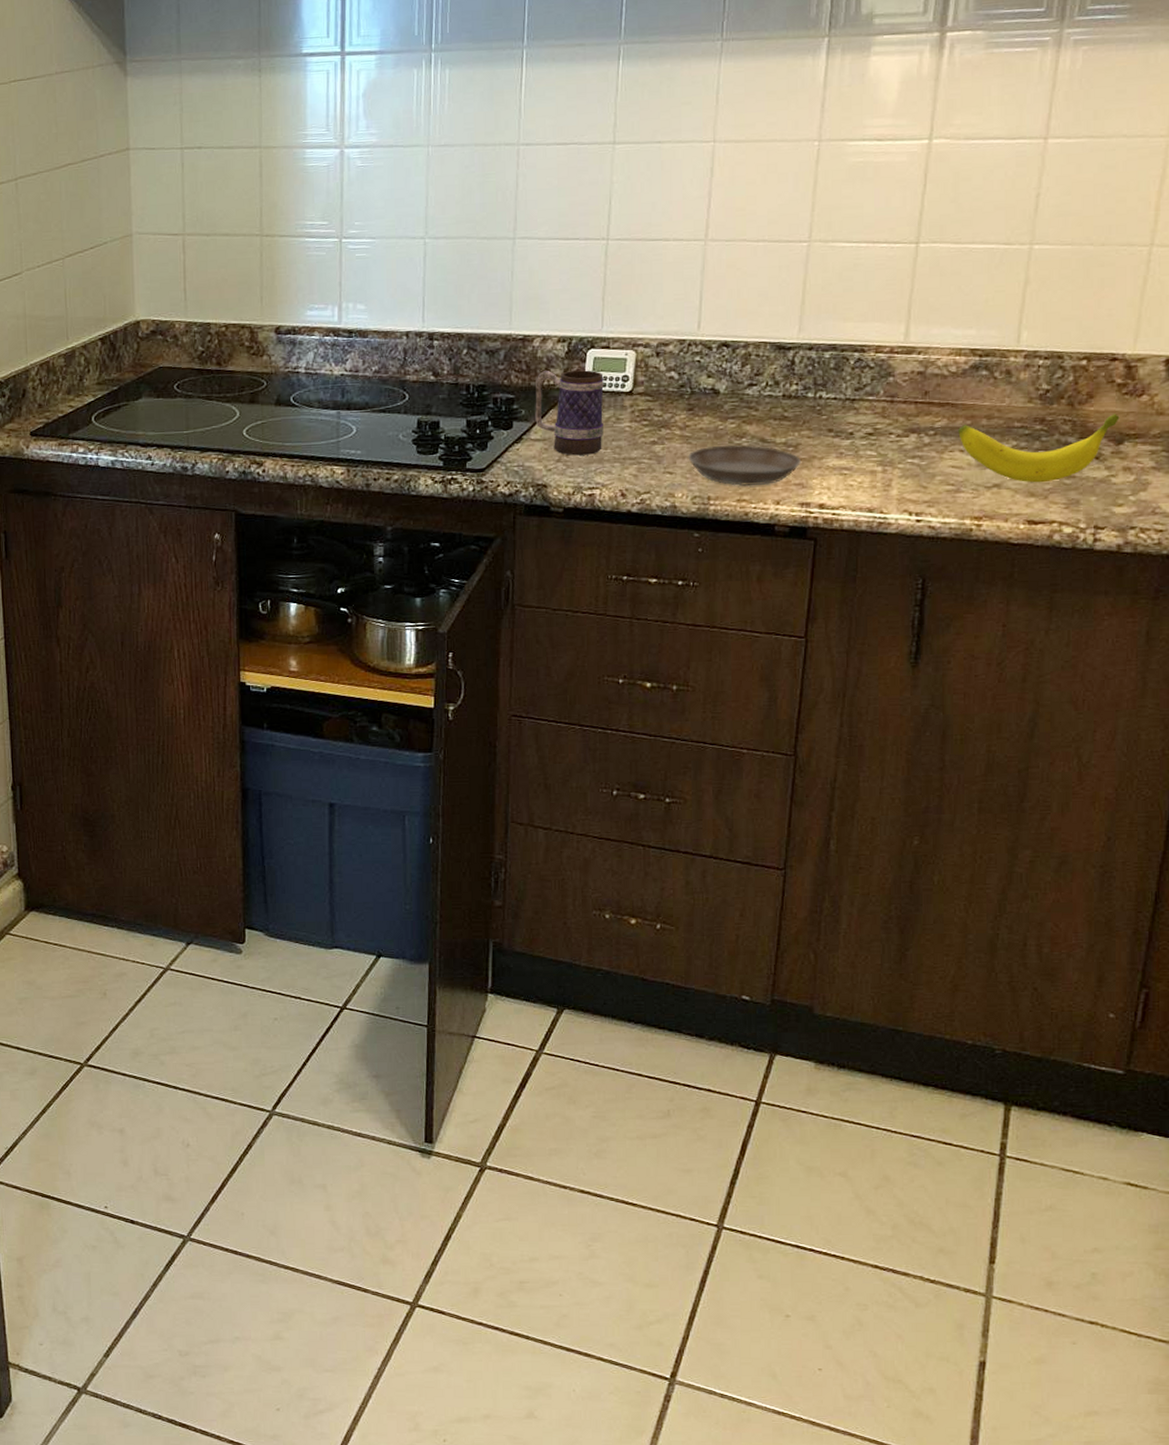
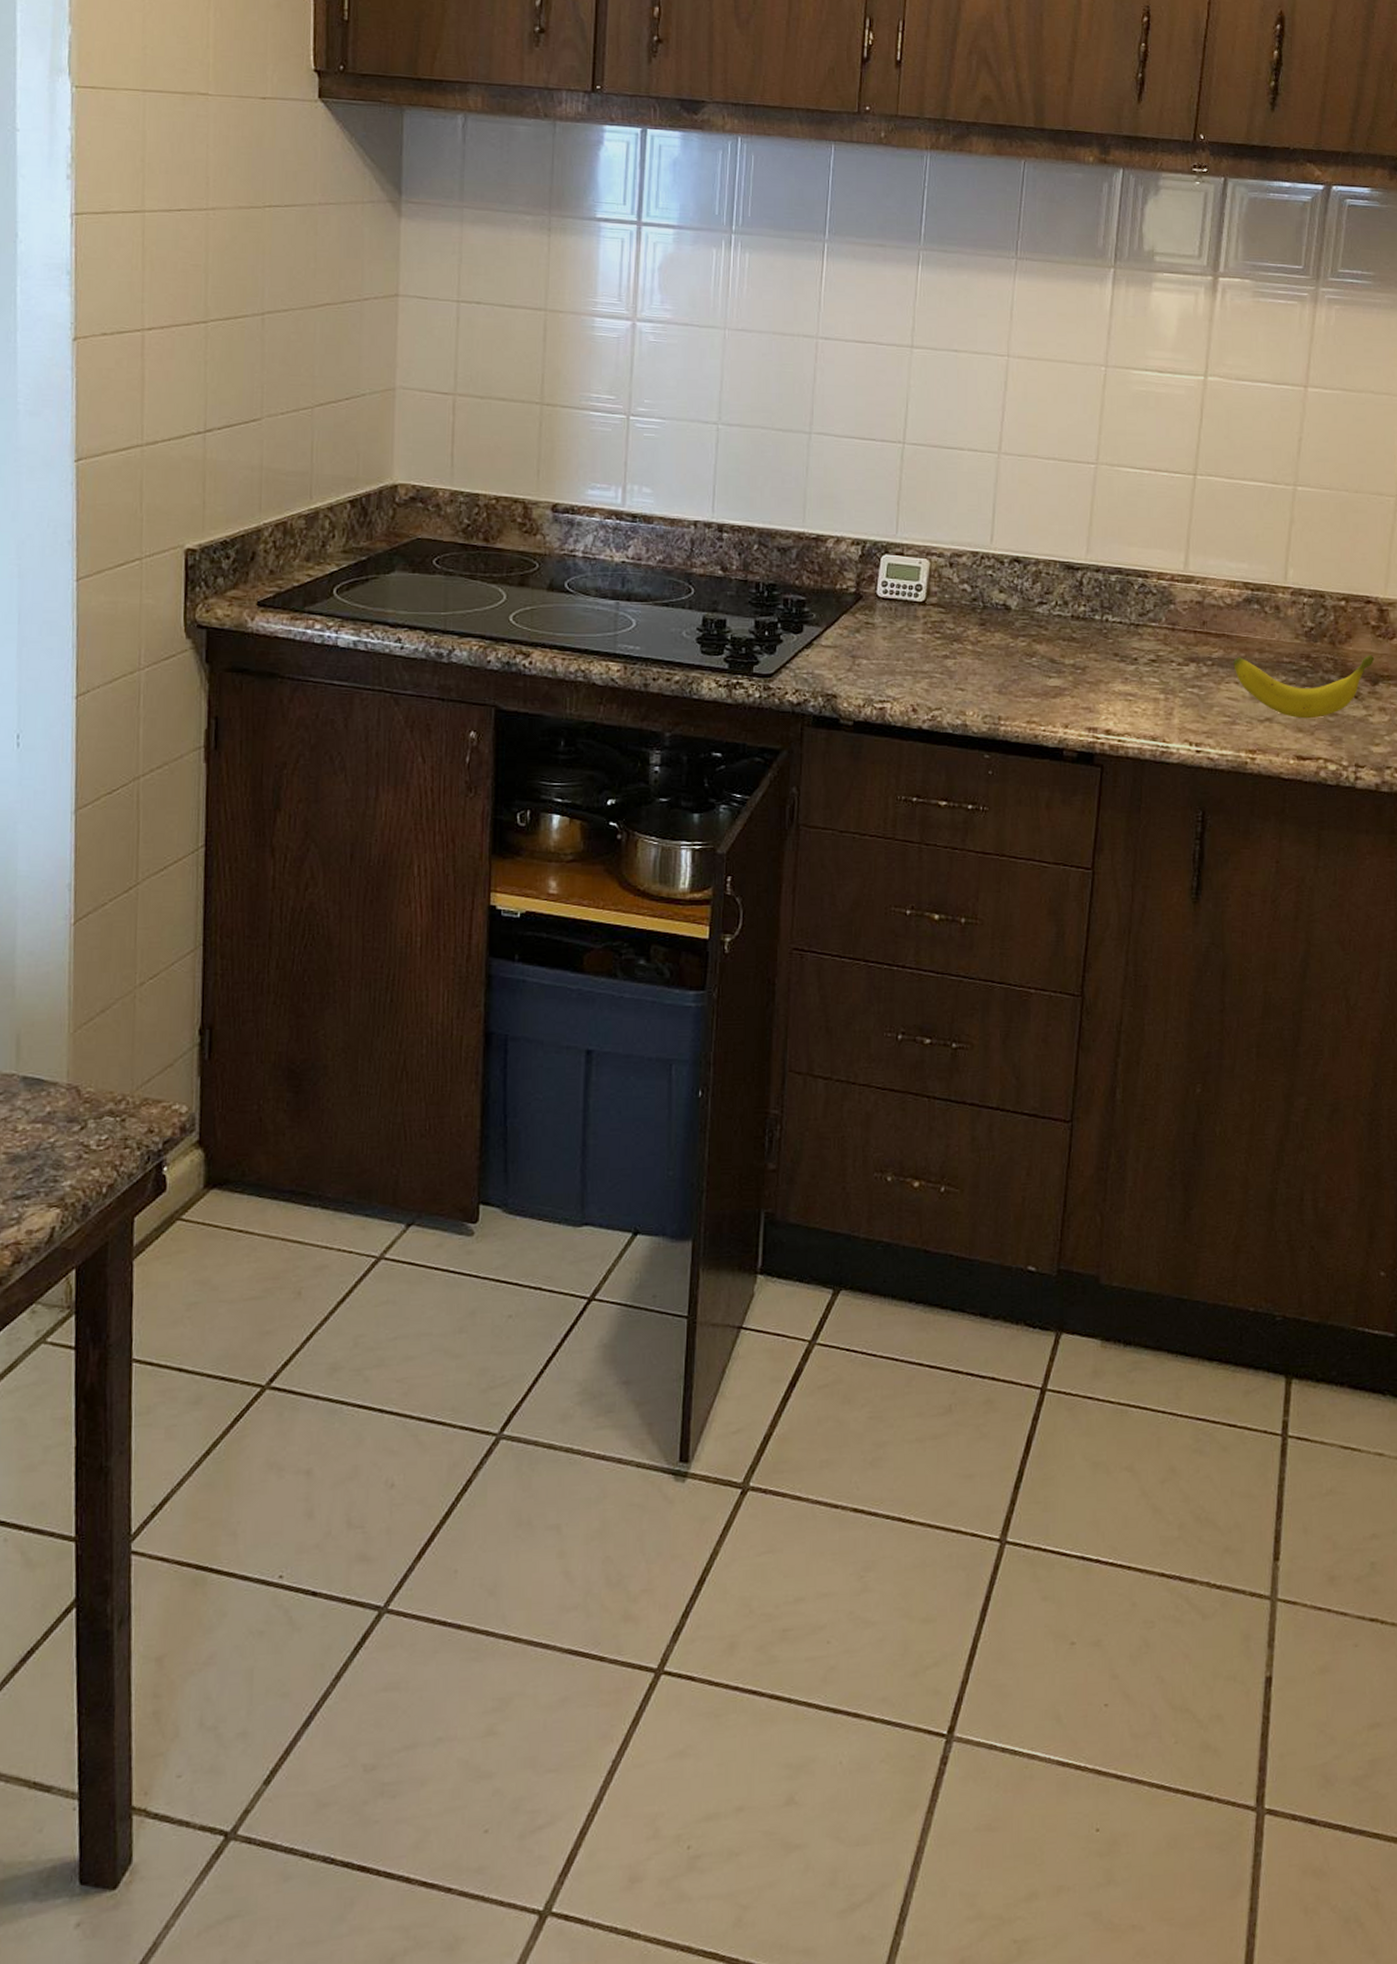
mug: present [534,370,604,456] -> none [826,574,897,666]
saucer: present [688,445,801,486] -> none [979,663,1088,707]

